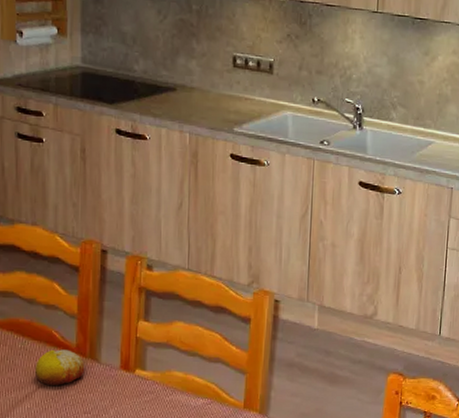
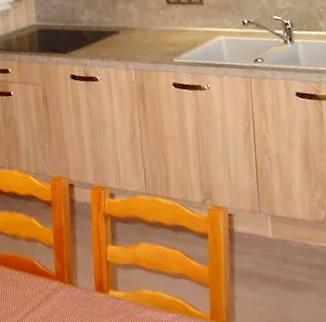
fruit: present [34,349,85,386] -> none [22,277,65,312]

